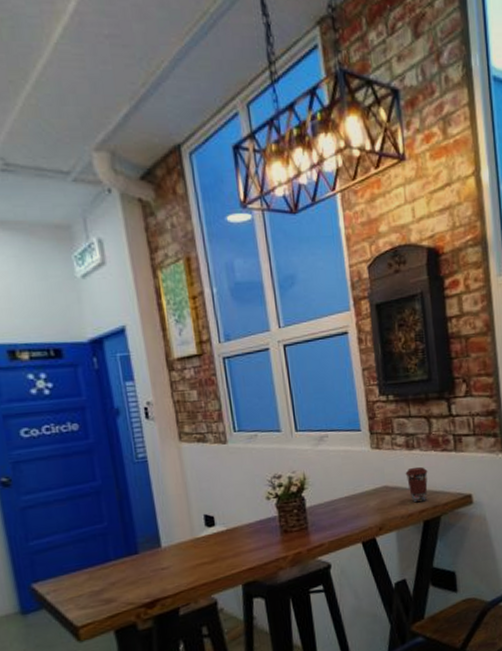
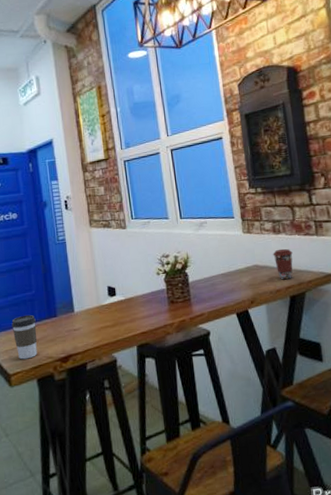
coffee cup: none [76,552,114,608] -> present [11,314,38,360]

